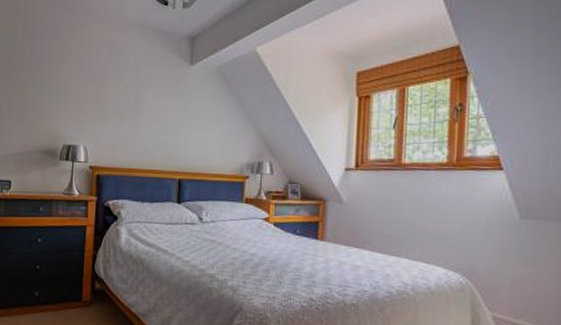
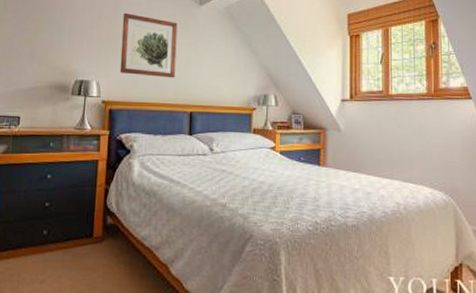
wall art: none [107,74,167,144] -> present [120,12,178,78]

